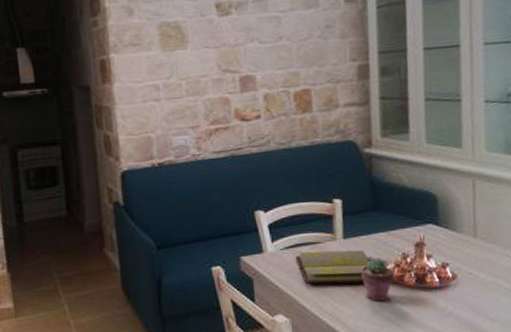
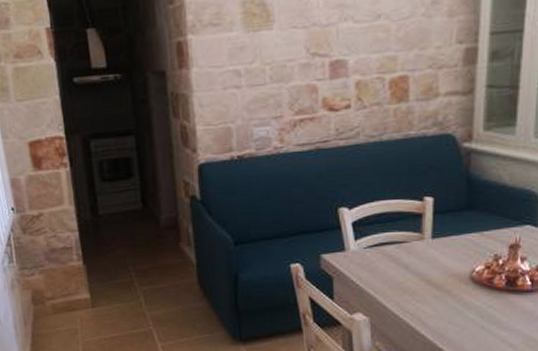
diary: present [295,249,371,285] -> none [378,250,459,285]
potted succulent: present [360,258,394,301] -> none [447,259,483,303]

